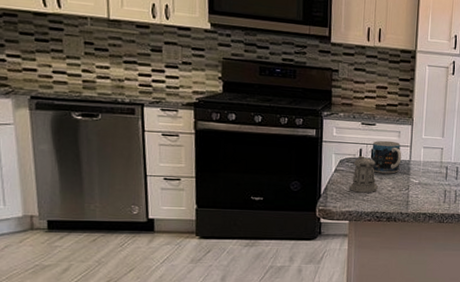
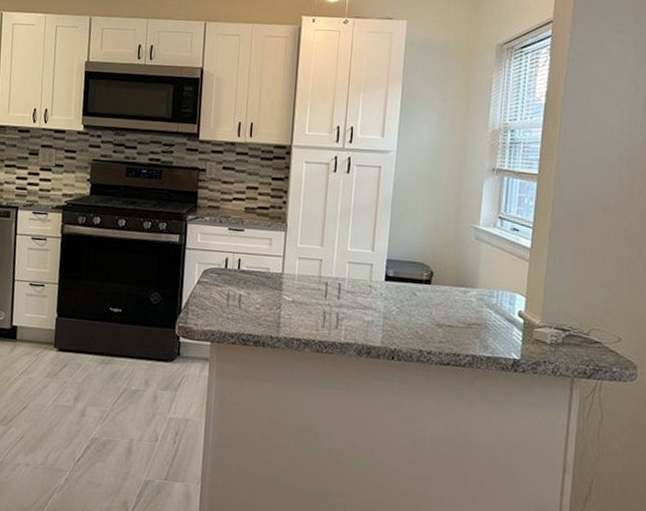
pepper shaker: present [349,156,380,193] -> none [212,266,248,310]
mug: present [371,140,402,174] -> none [238,248,273,289]

